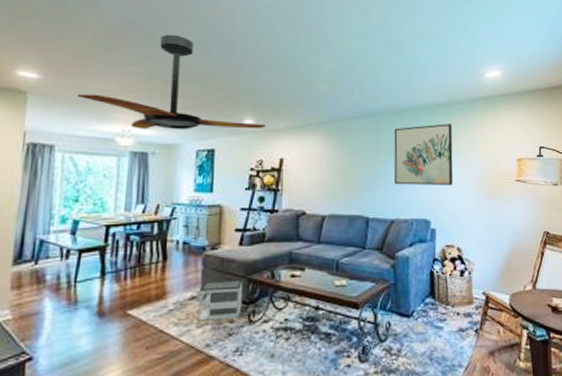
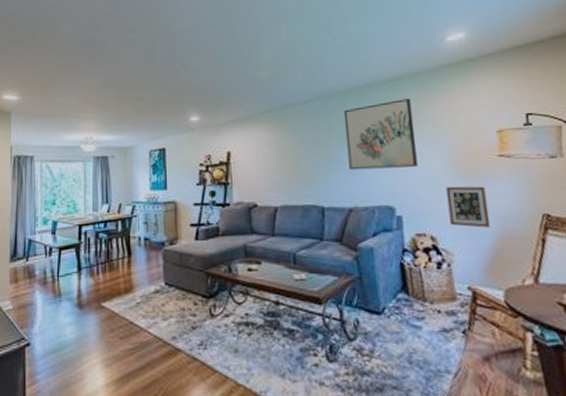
ceiling fan: present [76,34,266,130] -> none [48,45,211,136]
architectural model: present [196,279,243,321] -> none [161,273,203,314]
picture frame: none [473,204,505,241] -> present [445,186,491,228]

